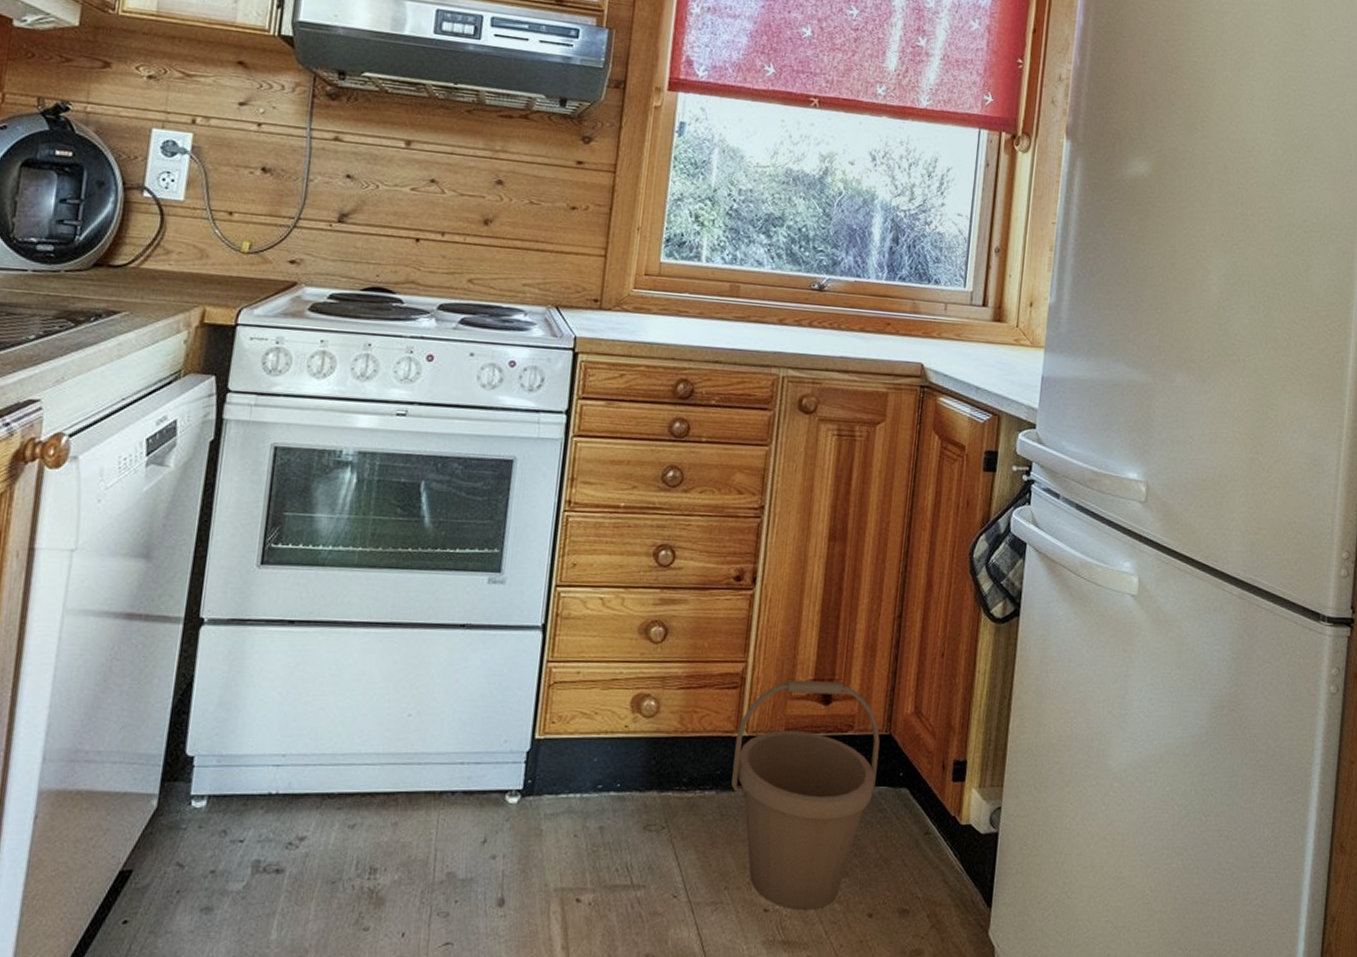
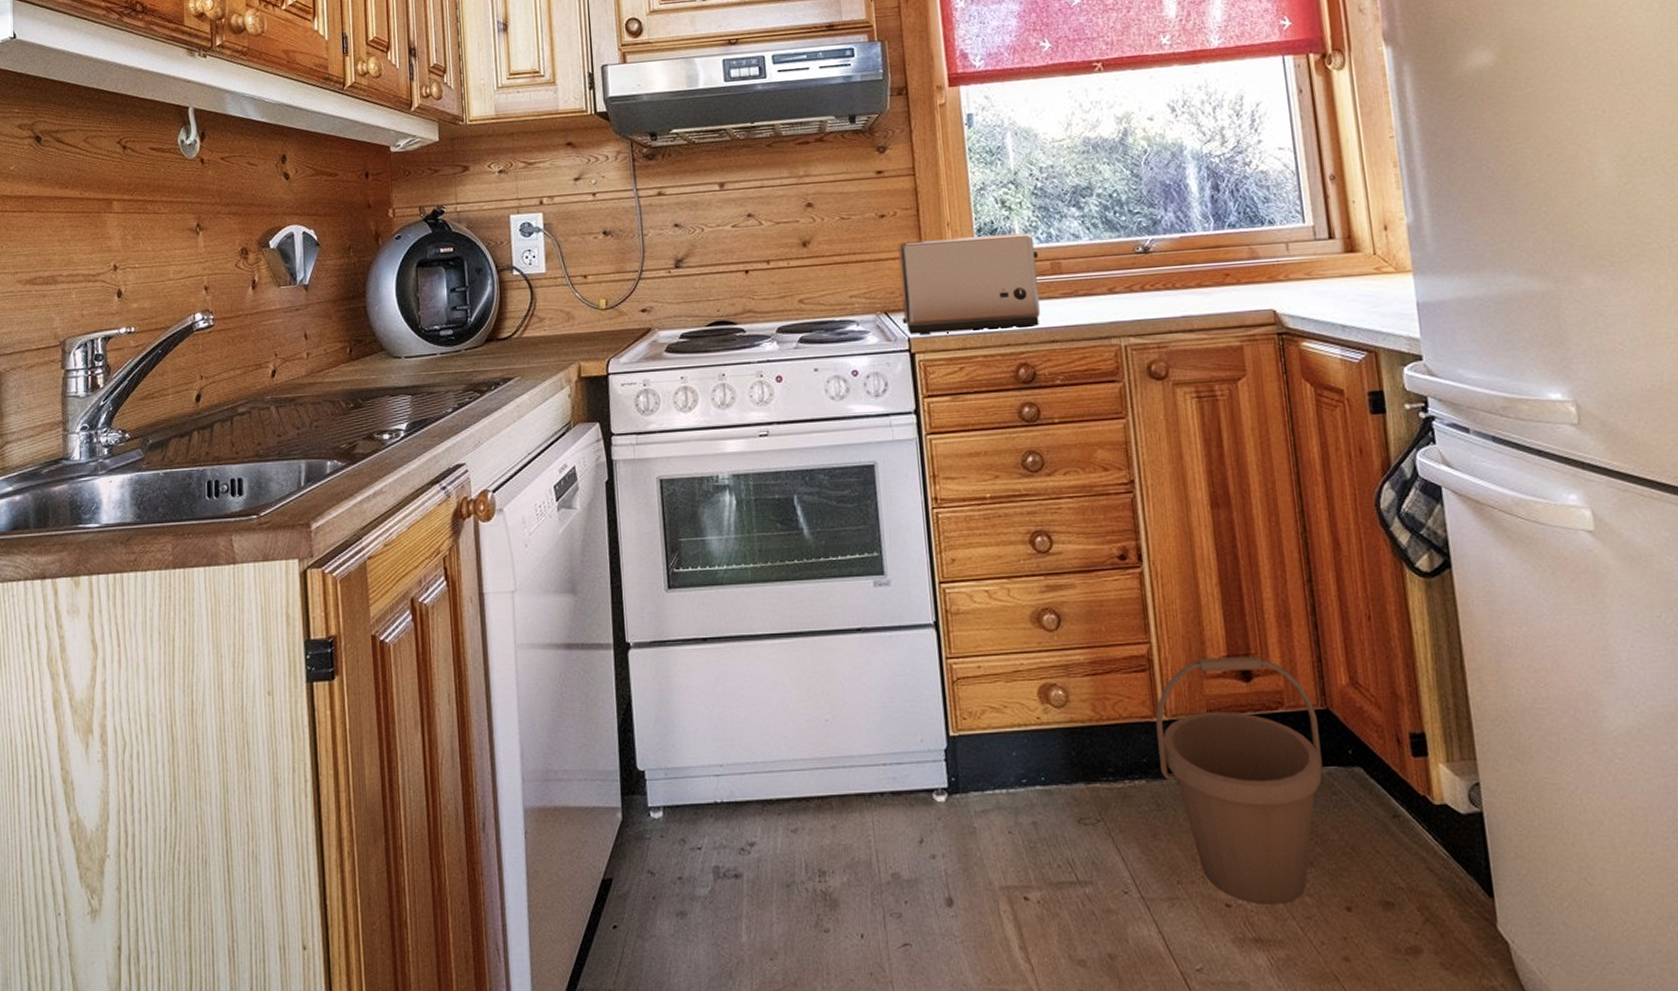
toaster: none [572,238,721,345] -> present [897,233,1041,335]

